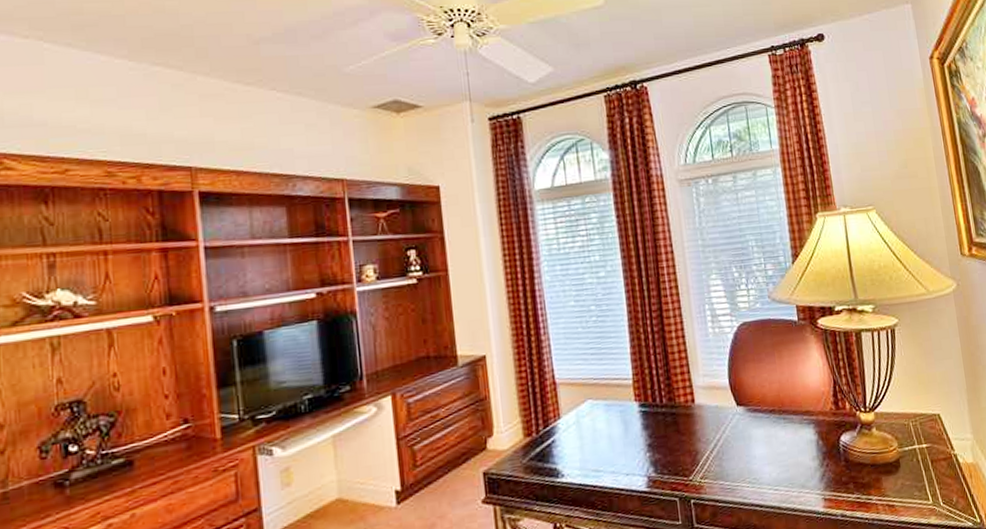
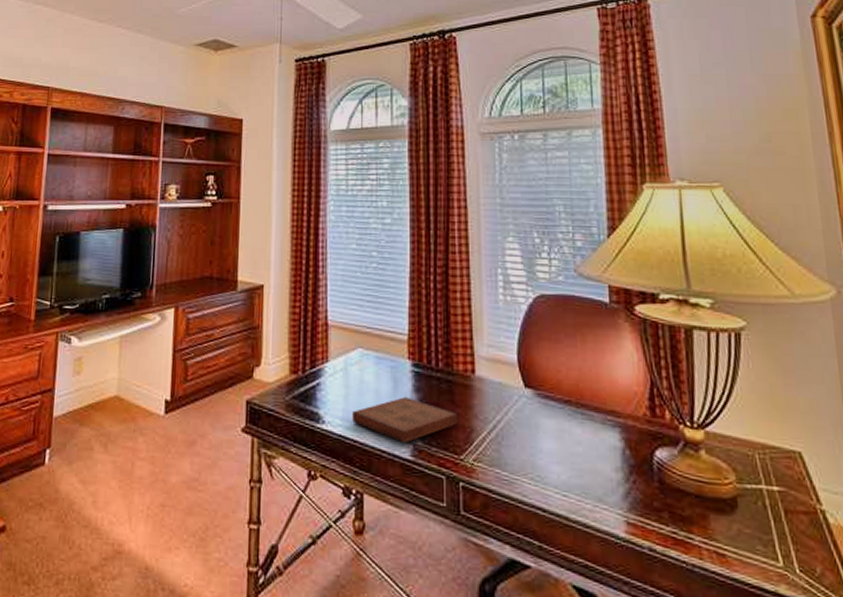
book: none [589,435,684,478] -> present [352,397,457,444]

